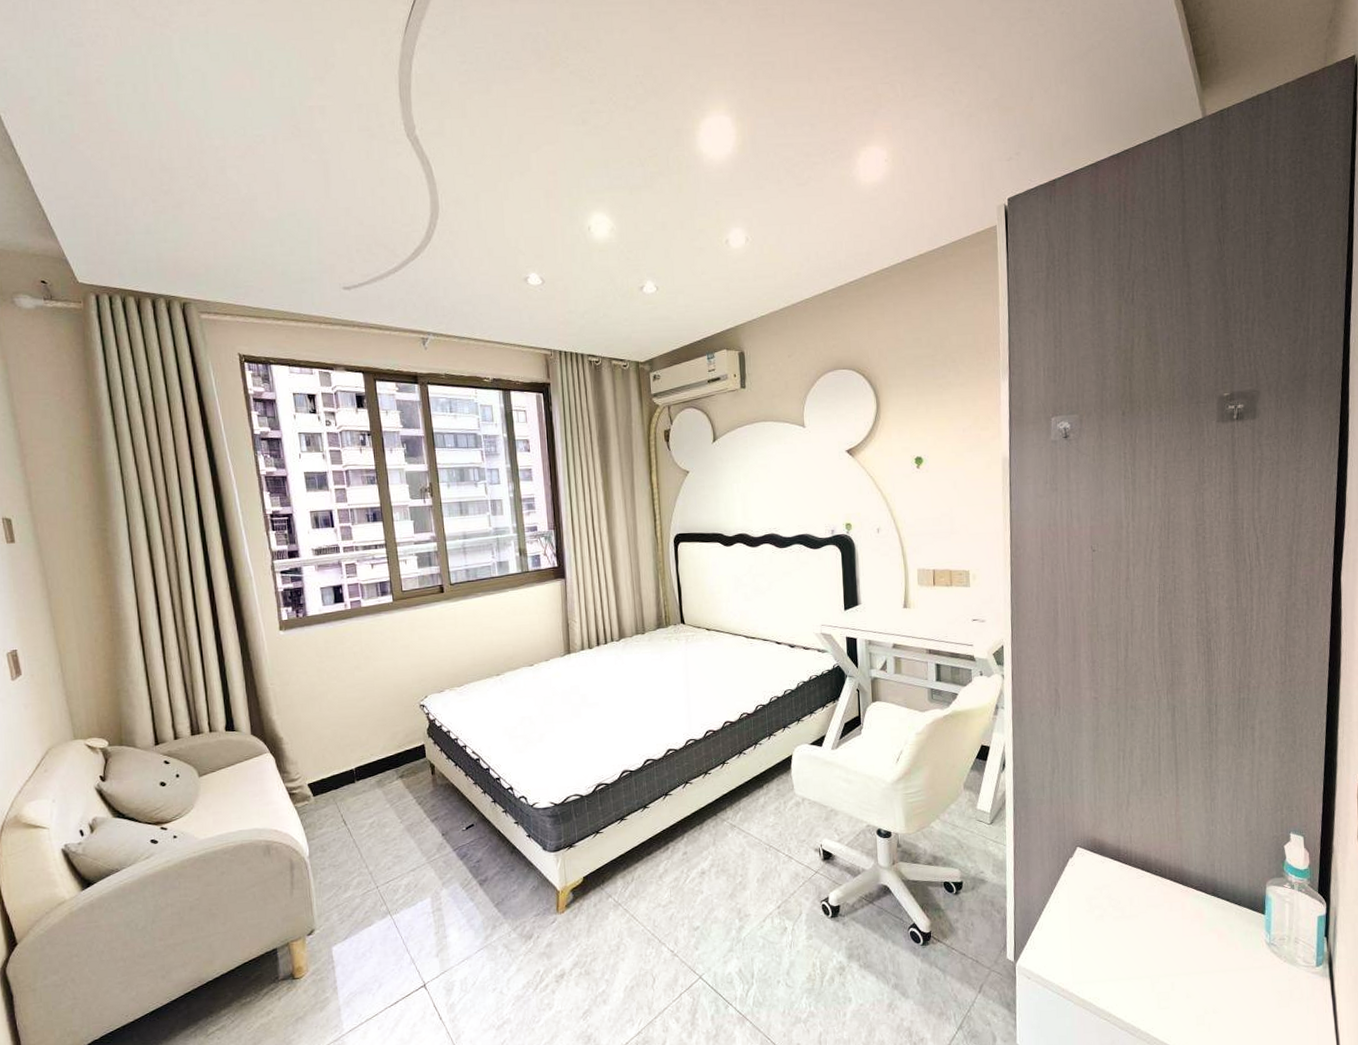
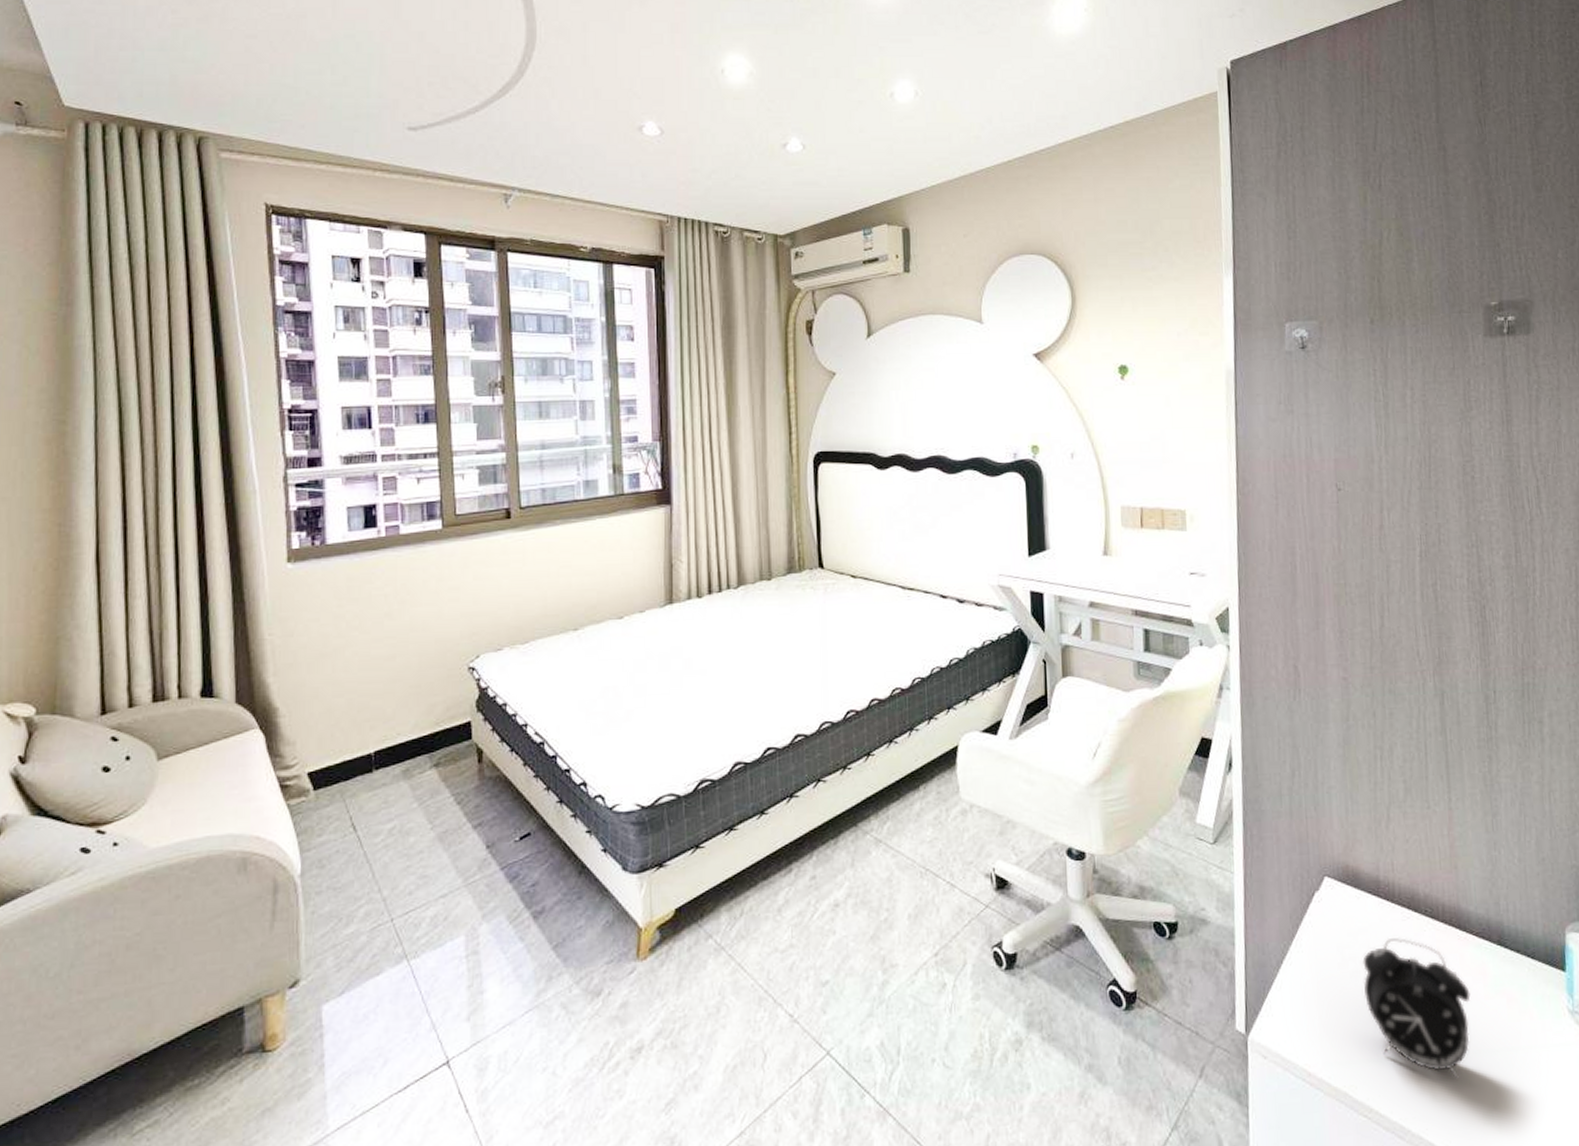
alarm clock: none [1105,891,1189,993] -> present [1363,938,1471,1079]

